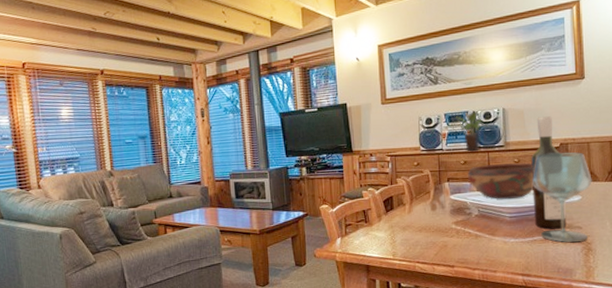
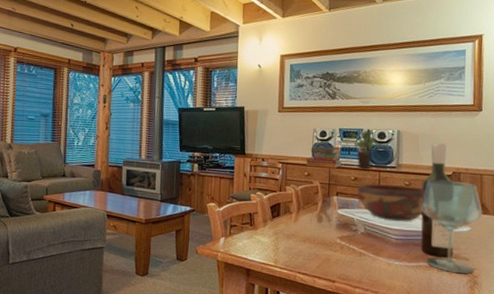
books: none [414,133,450,157] -> present [306,146,342,169]

